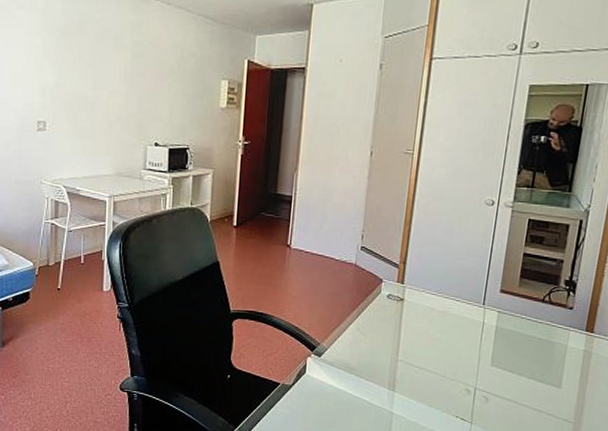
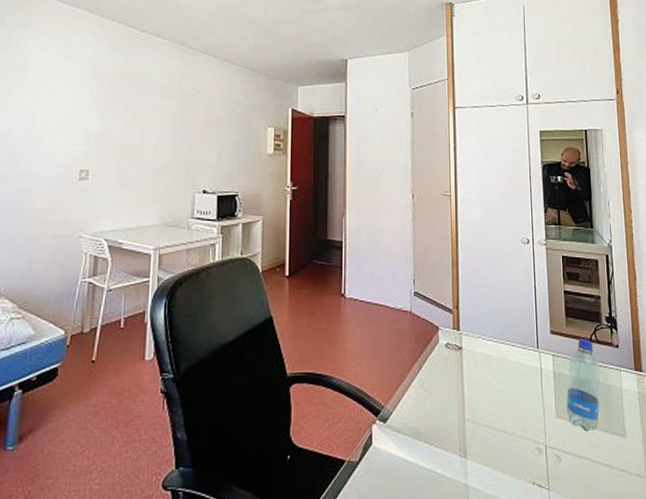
bottle: none [502,299,548,380] -> present [566,339,601,432]

